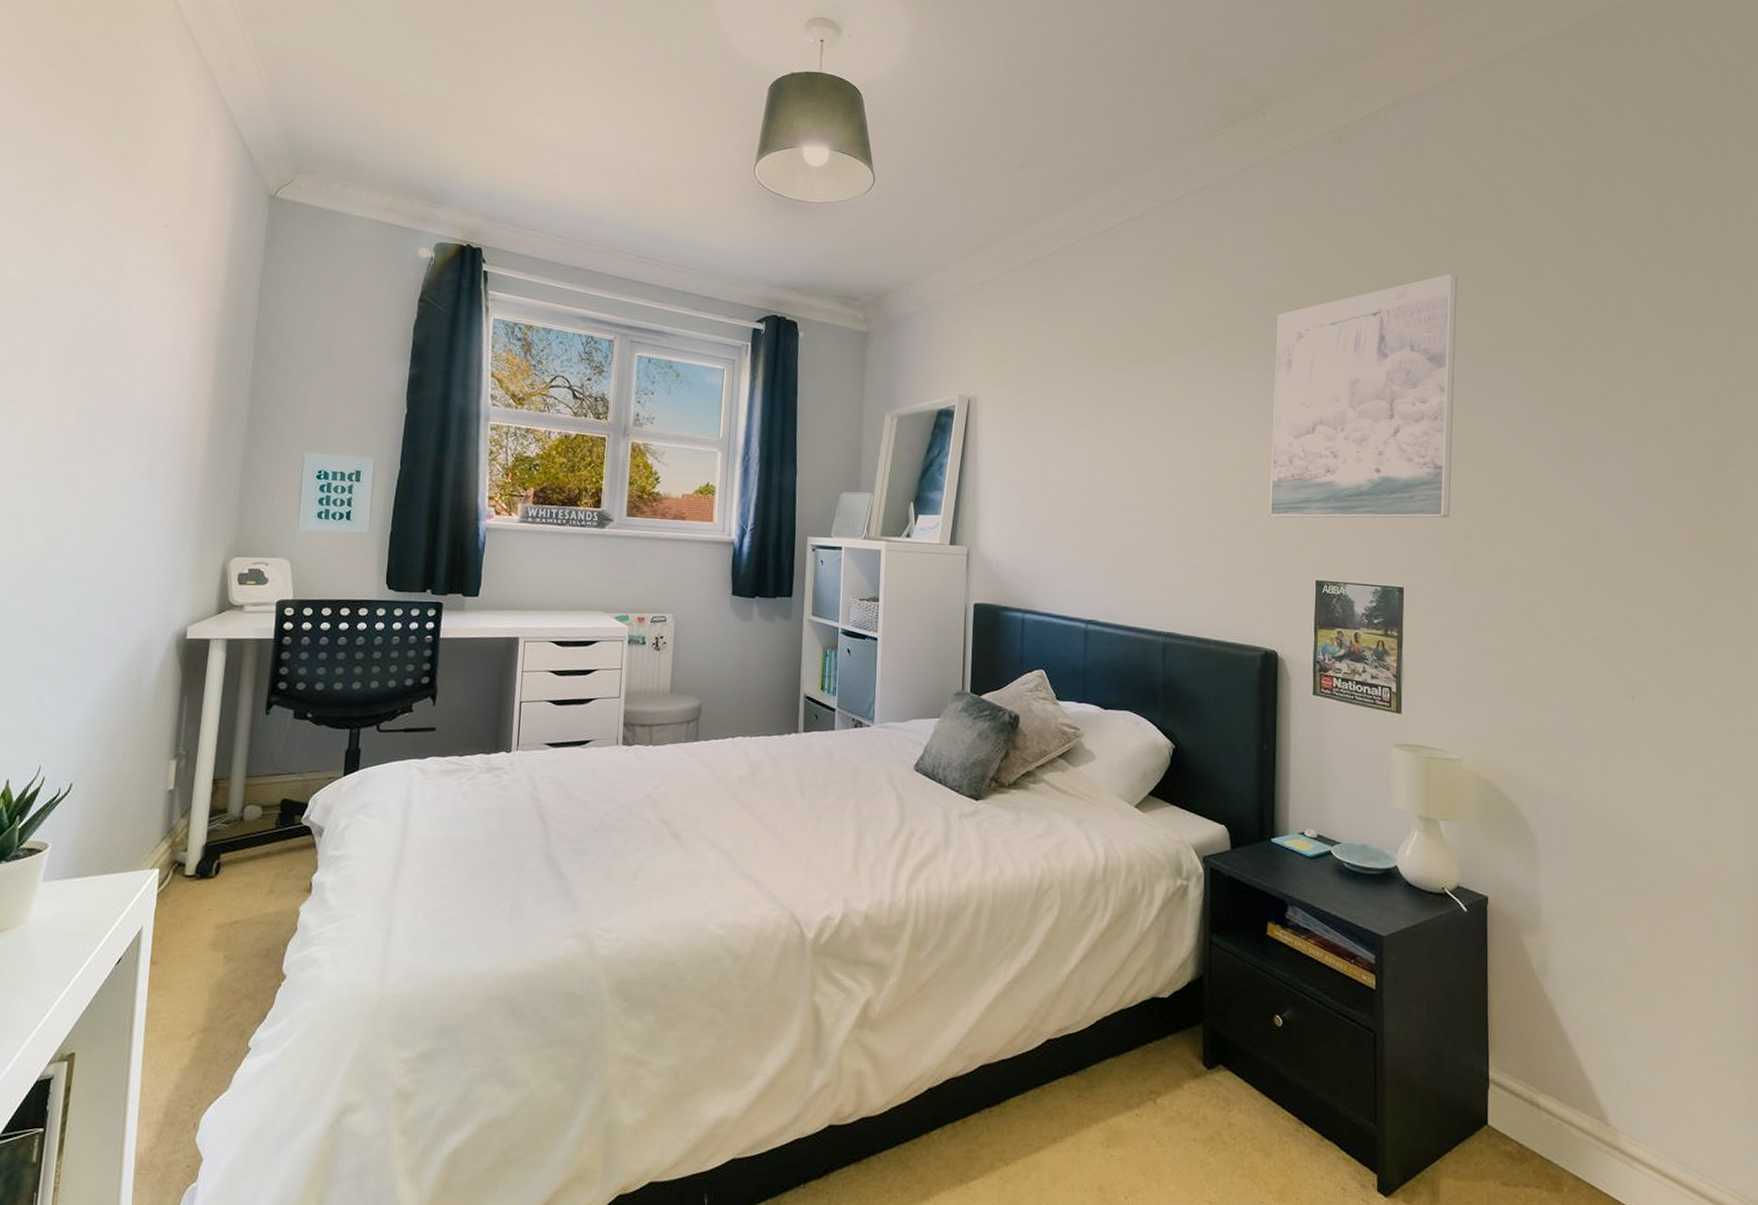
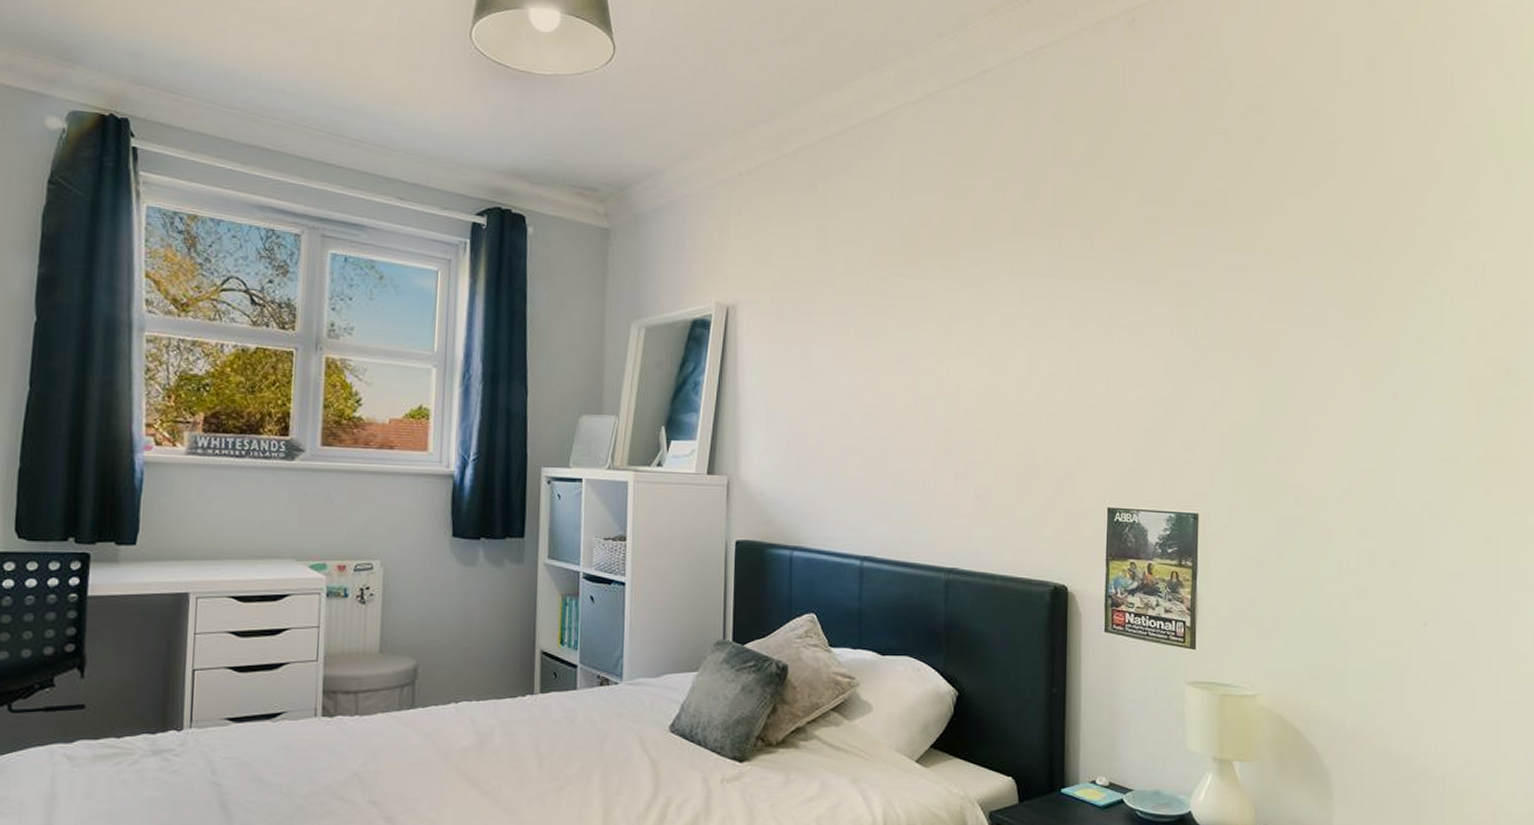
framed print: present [1269,273,1457,518] -> none [1059,173,1254,440]

